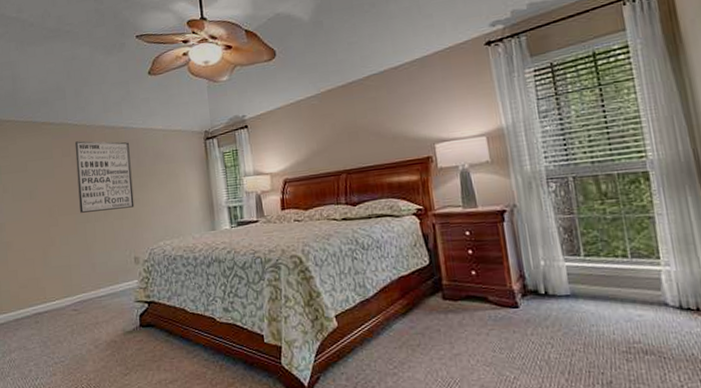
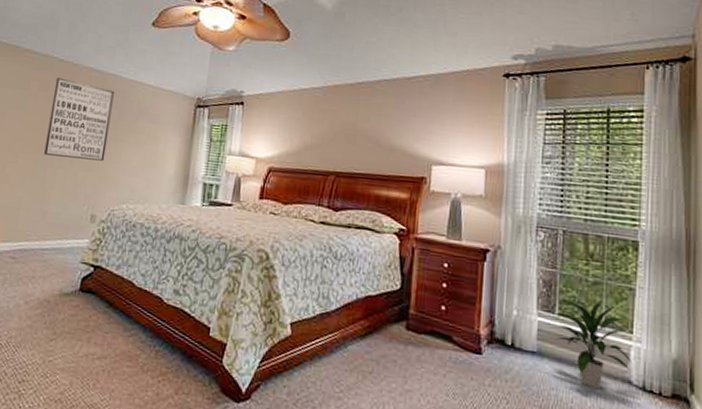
indoor plant: none [581,234,664,318] -> present [555,298,631,390]

